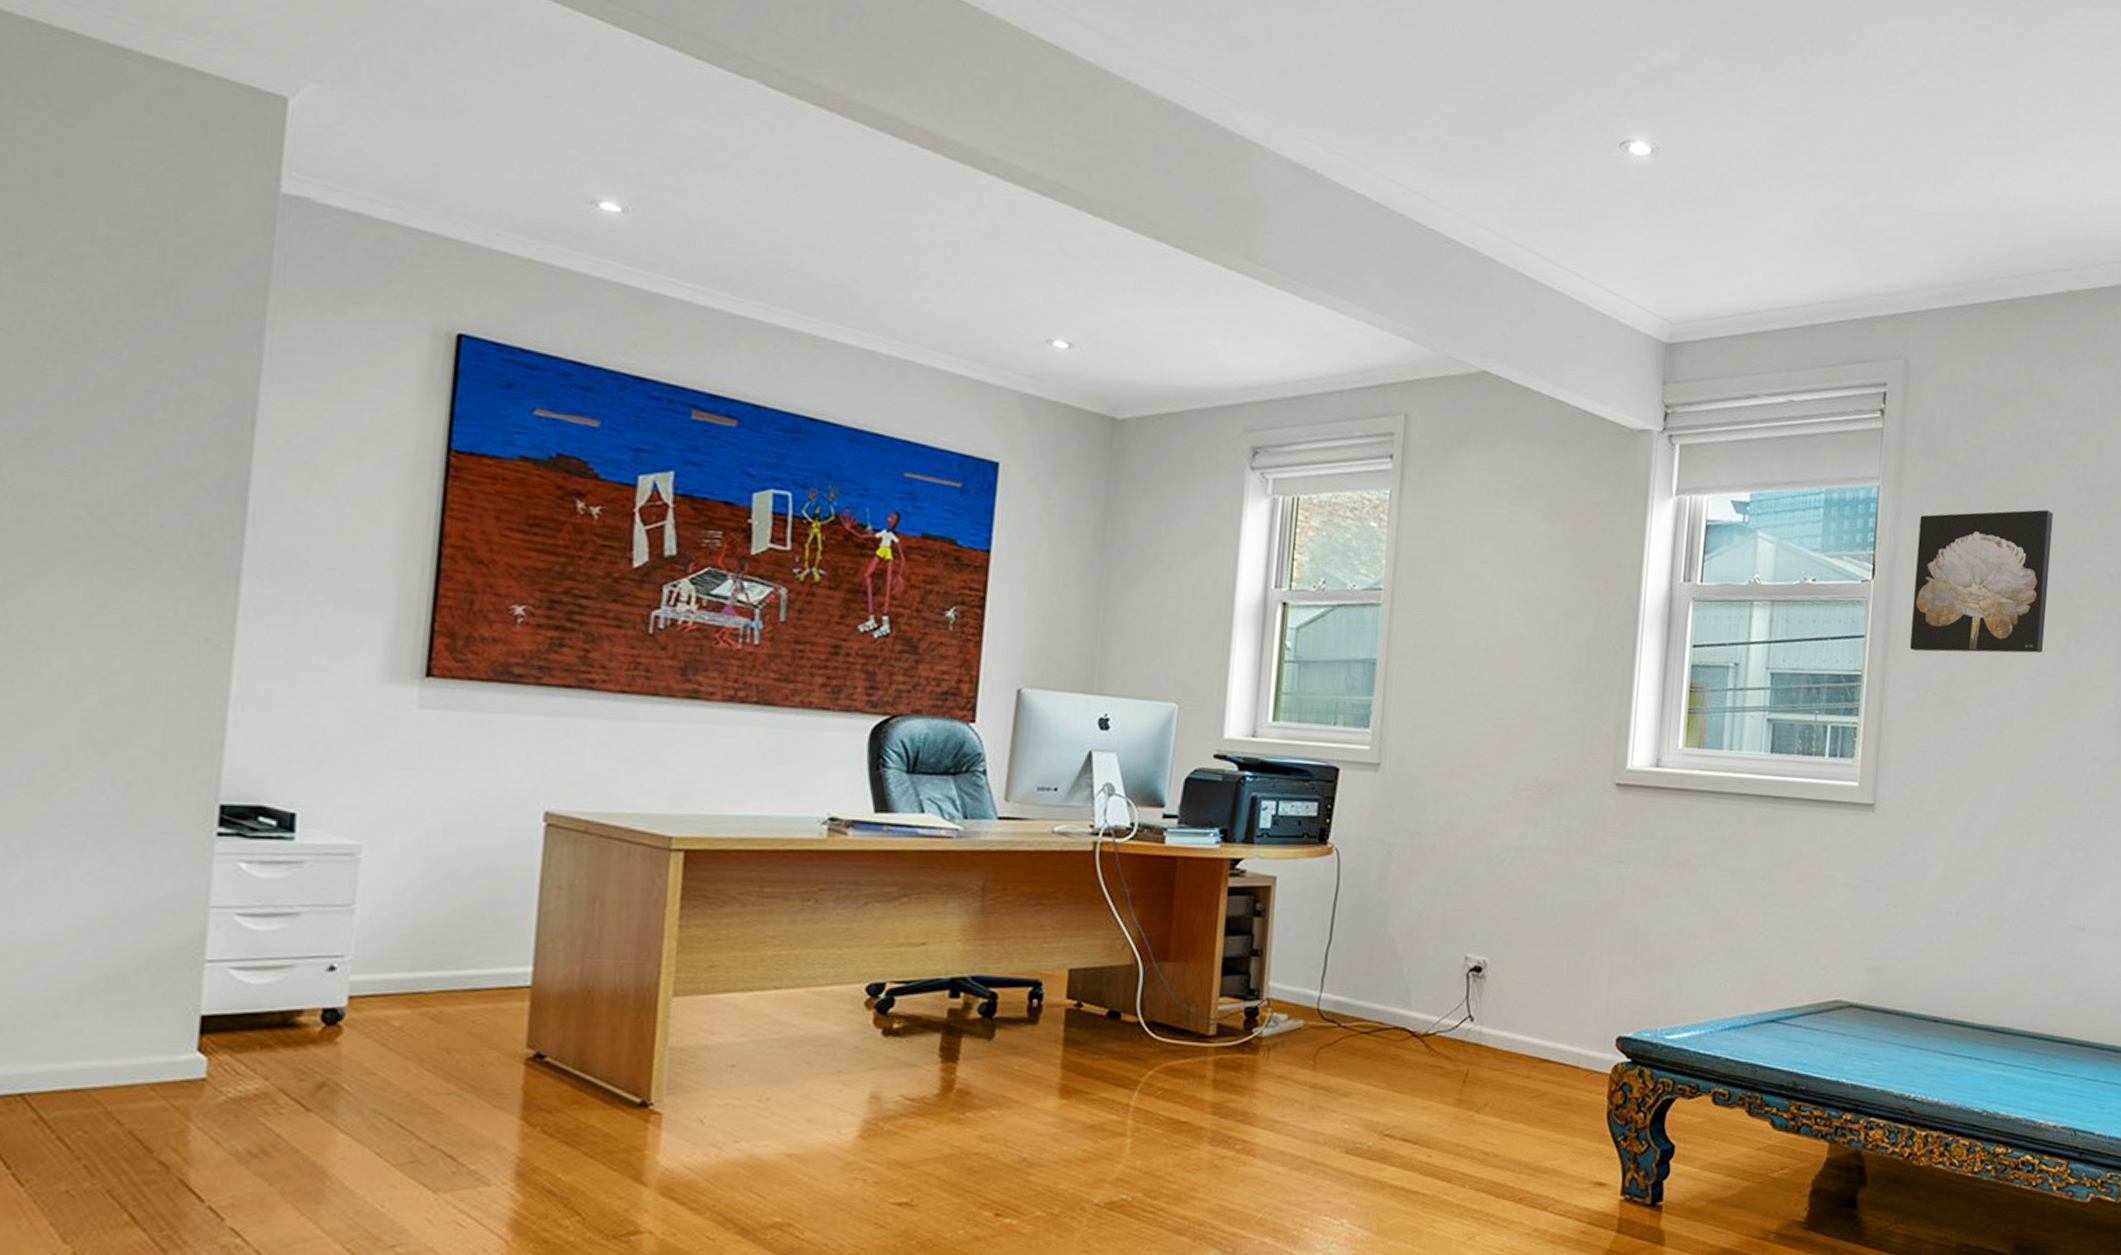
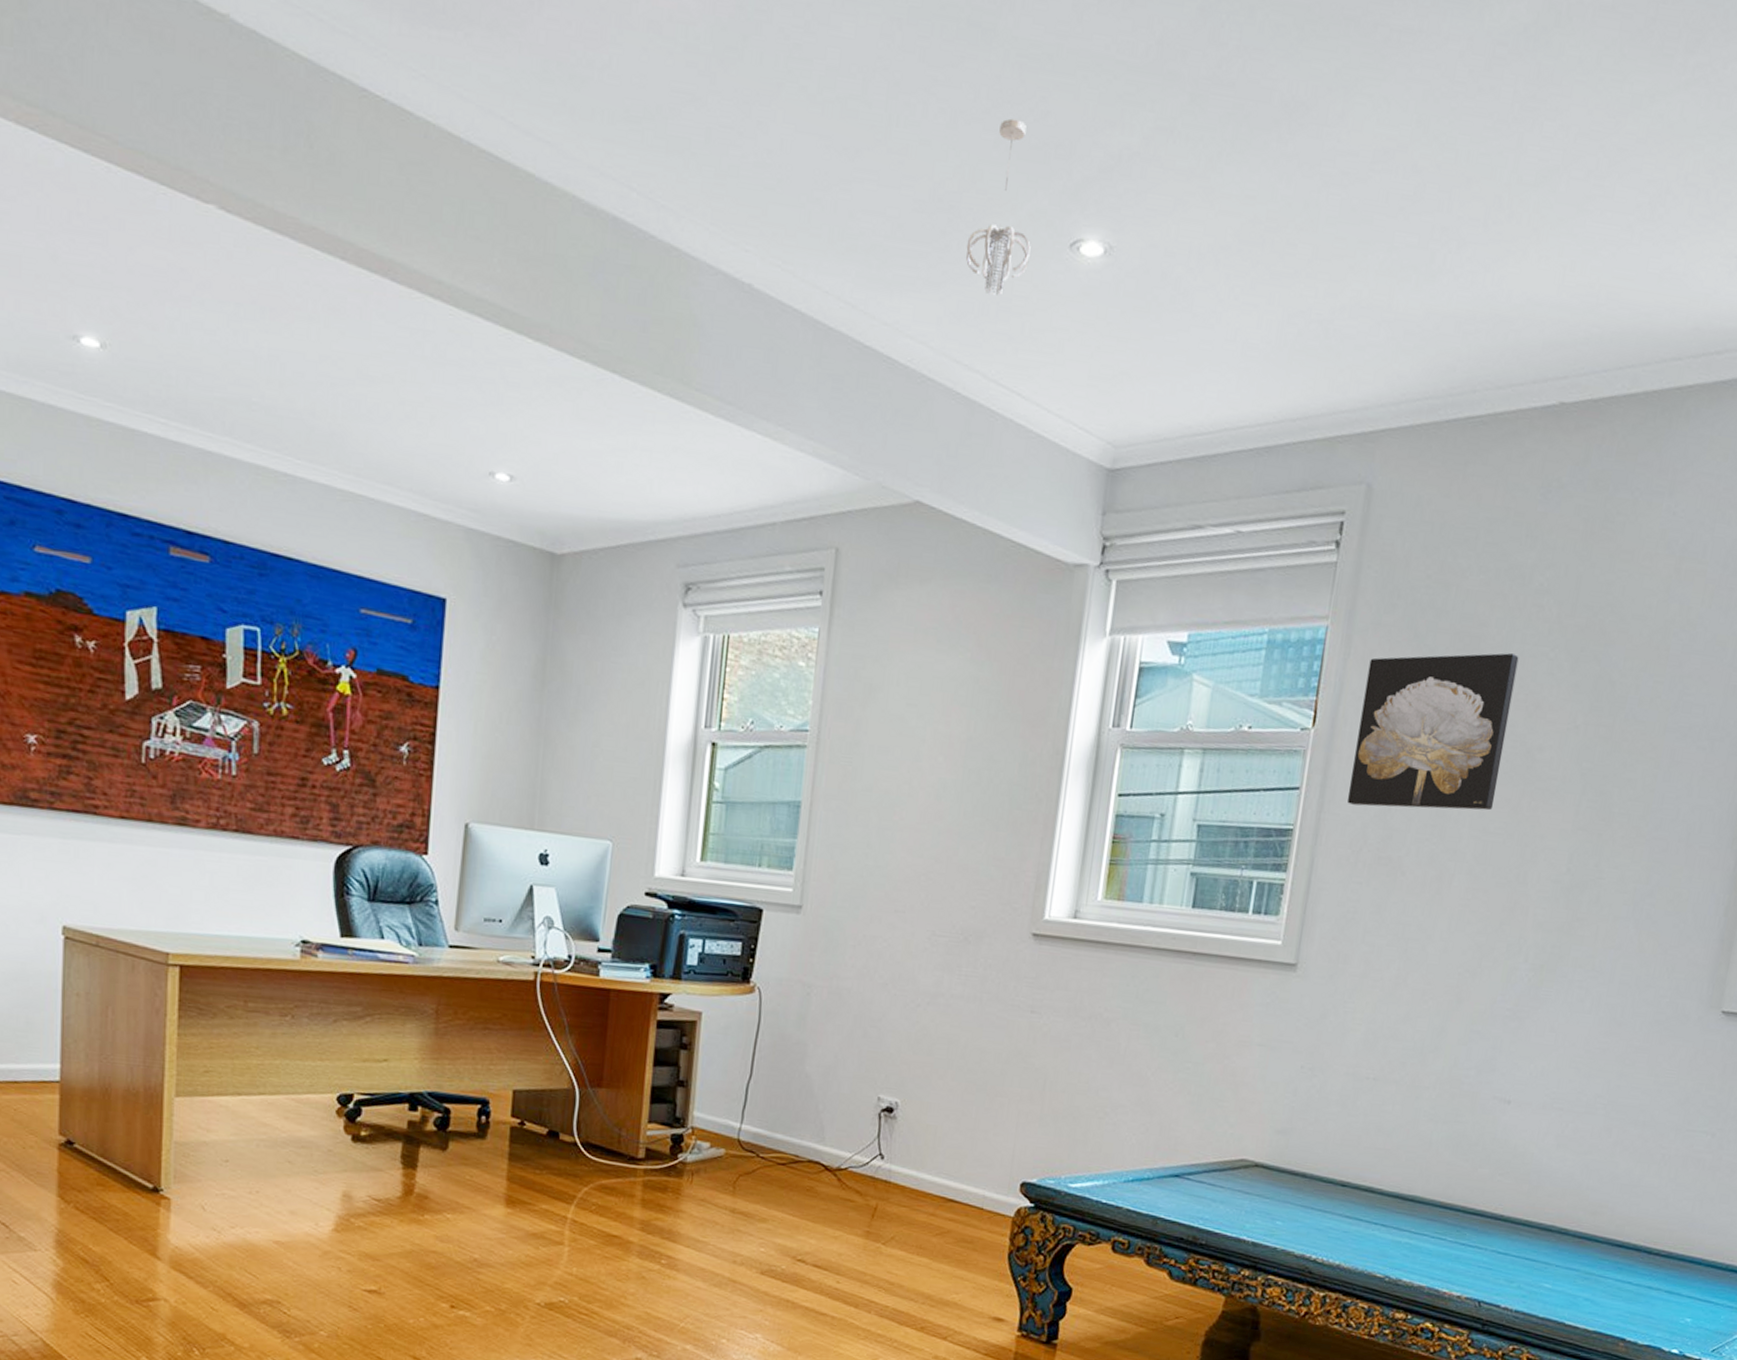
pendant light: none [1522,33,1583,187] -> present [966,118,1031,295]

